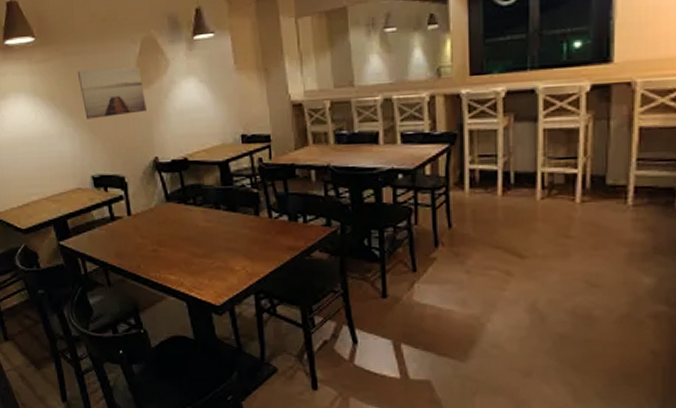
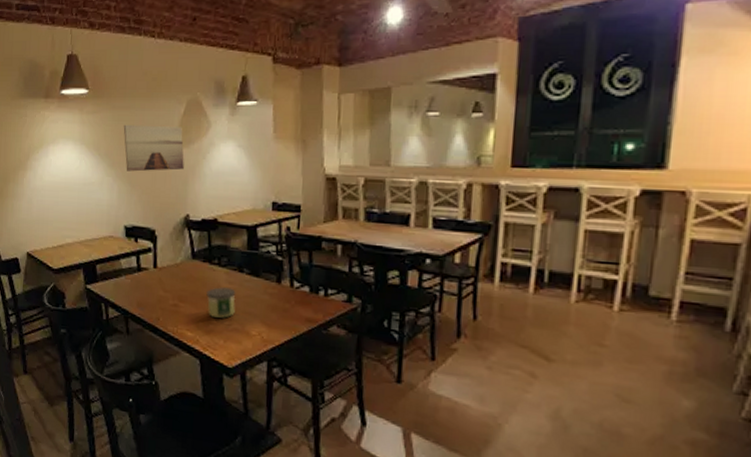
candle: none [185,226,216,257] -> present [206,287,236,318]

